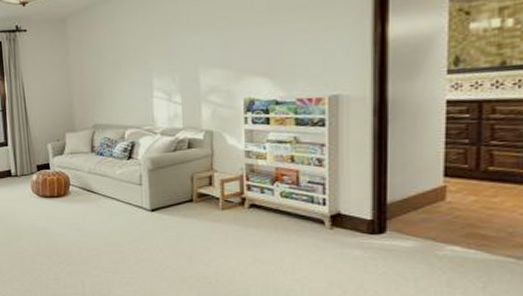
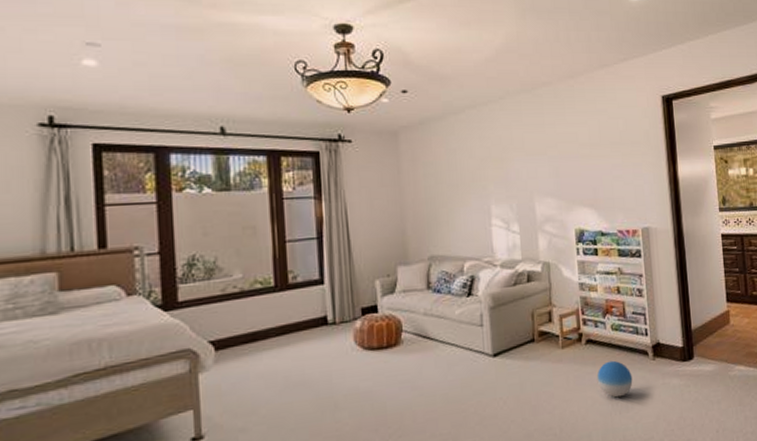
ball: none [259,225,302,260] -> present [597,360,633,398]

